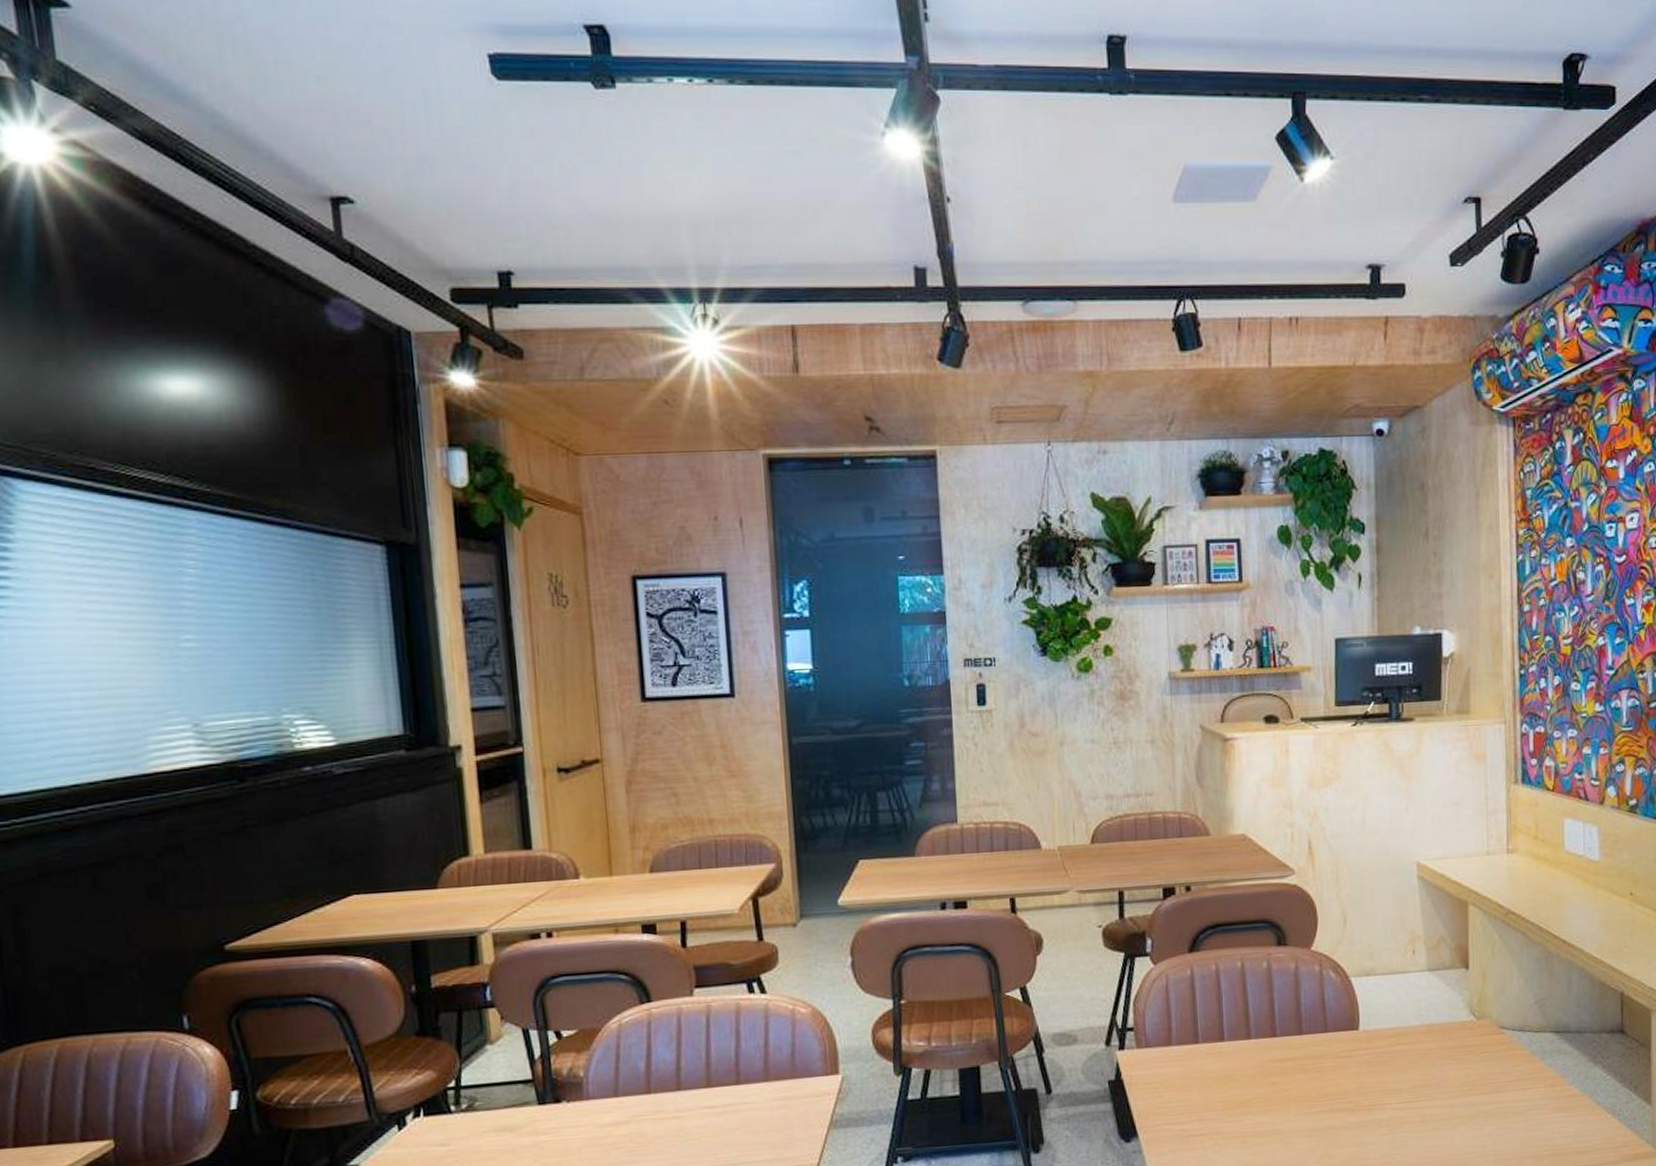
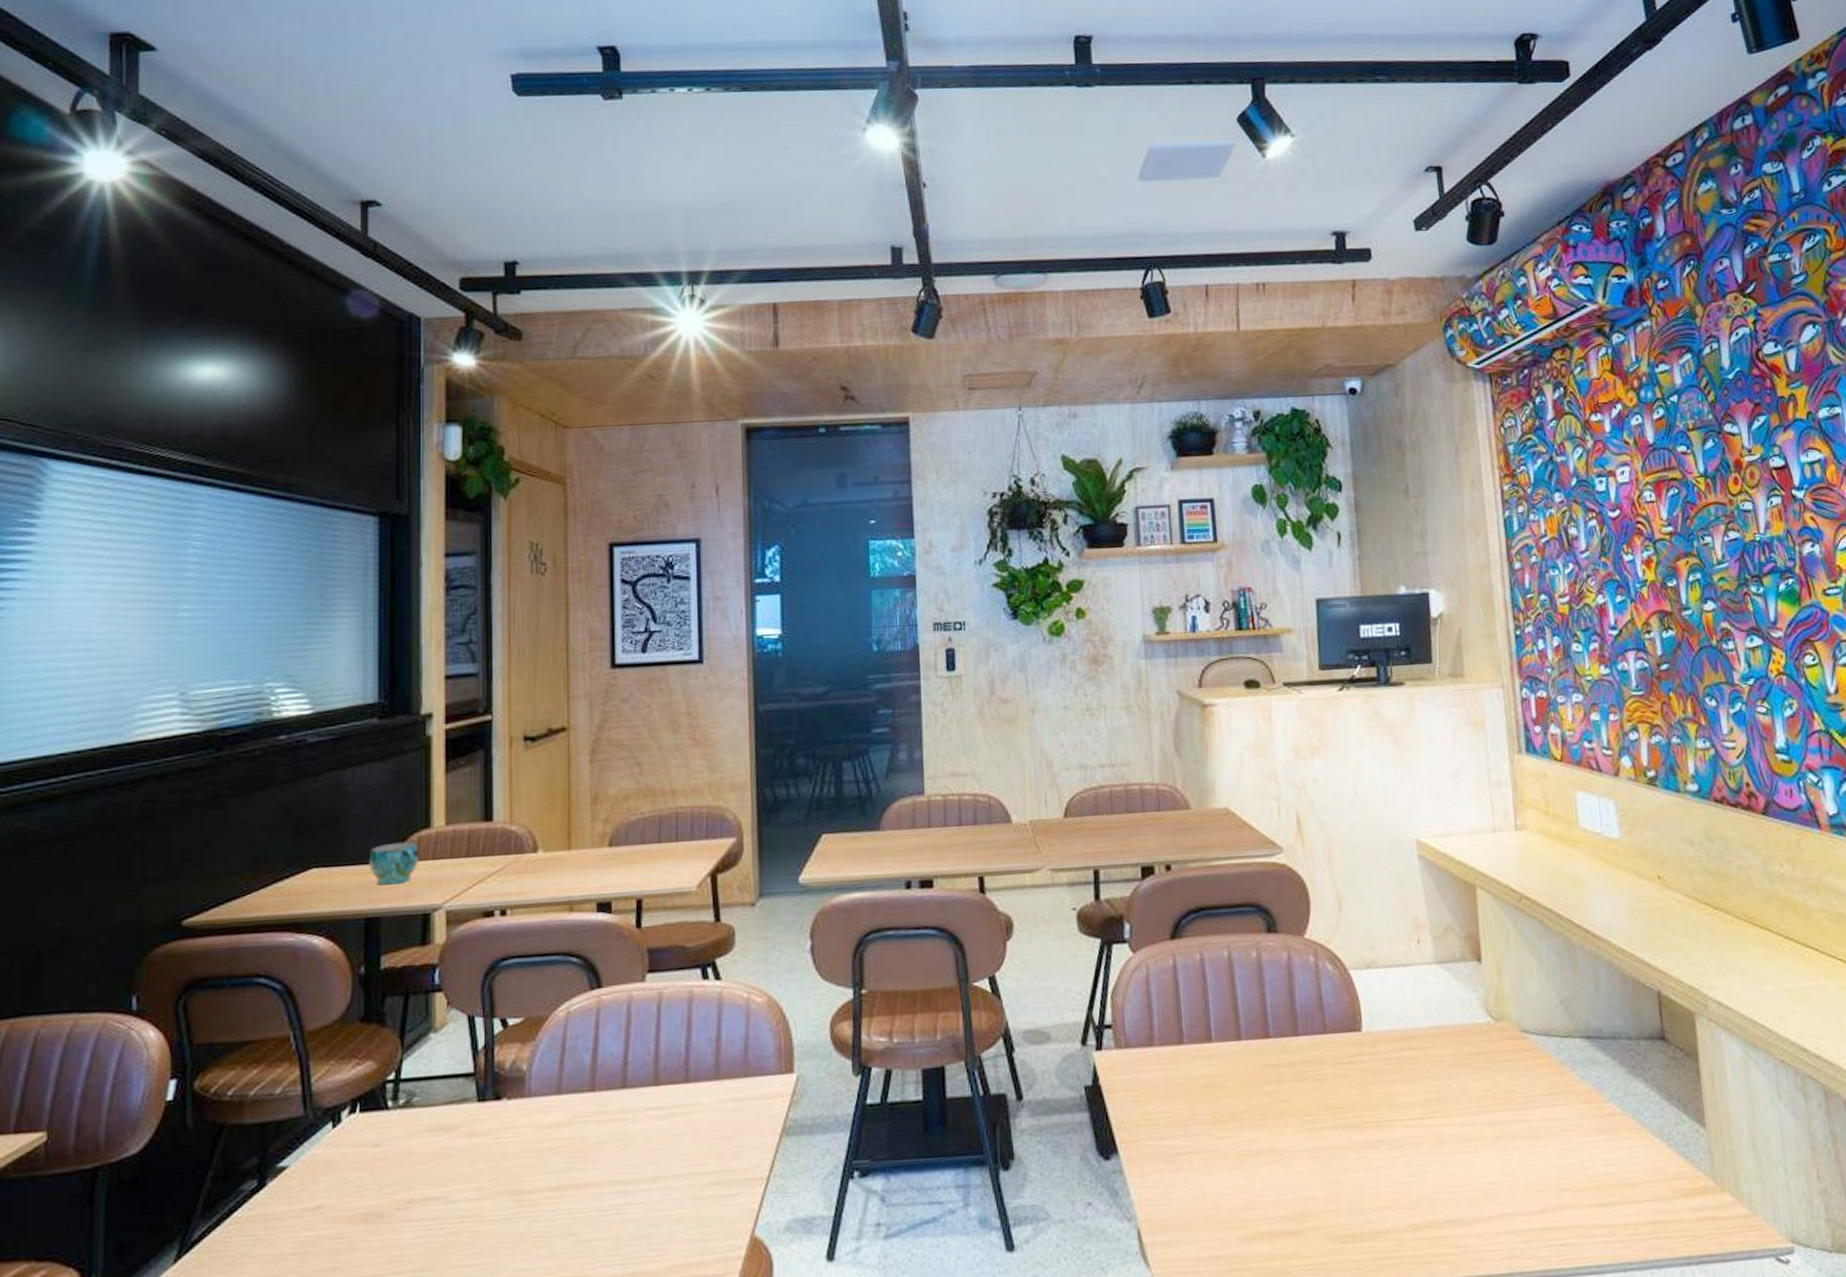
cup: none [410,869,461,910] -> present [370,841,420,885]

